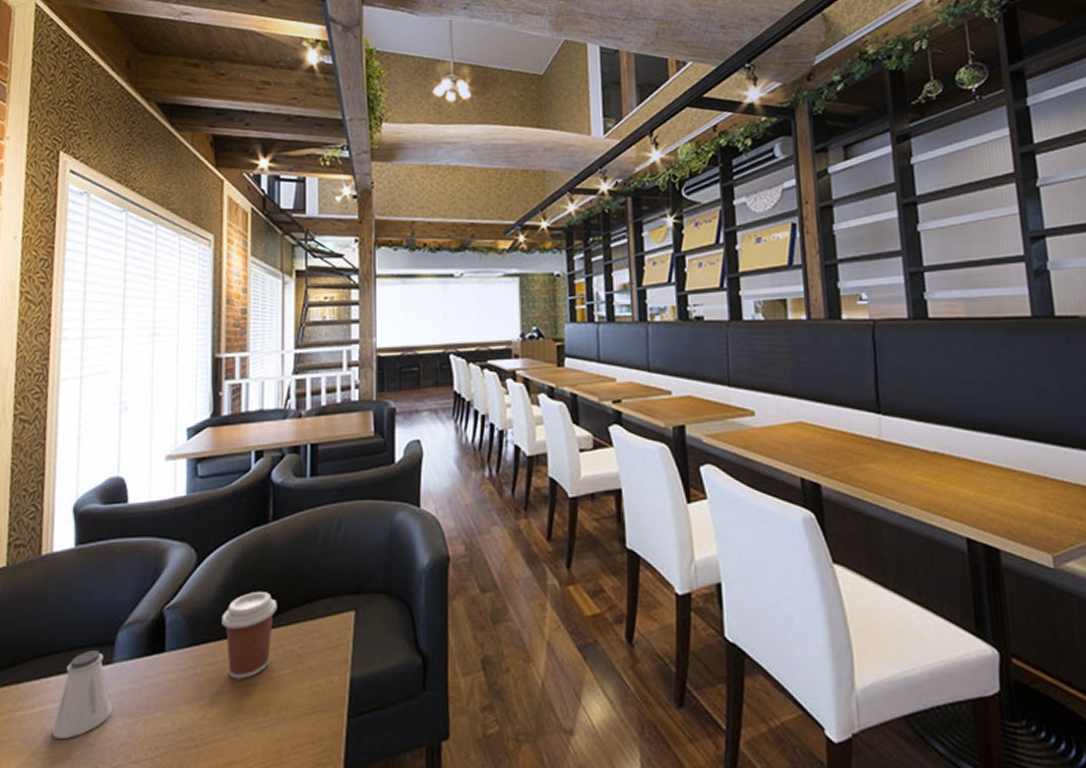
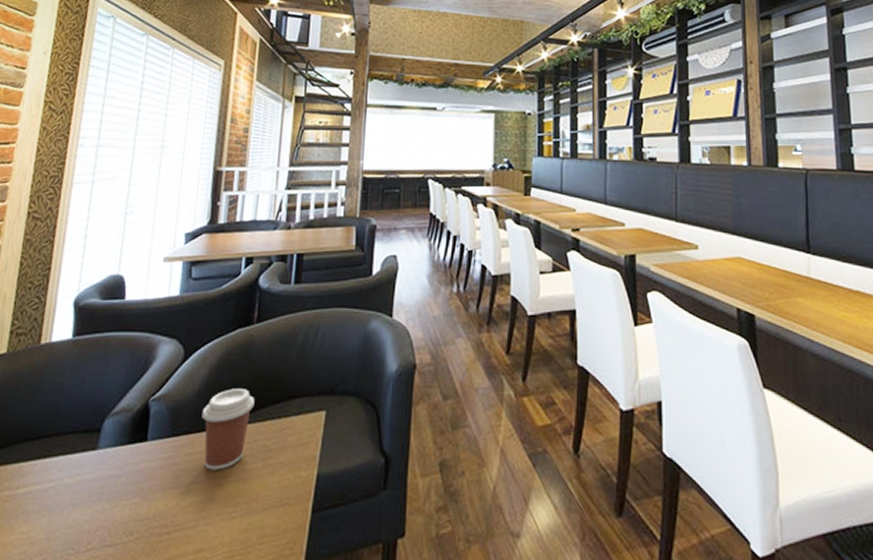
saltshaker: present [51,650,114,739] -> none [33,436,94,520]

